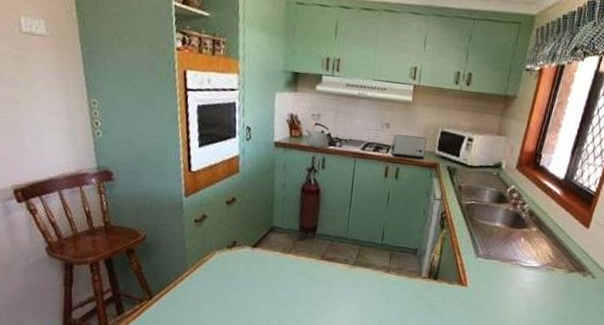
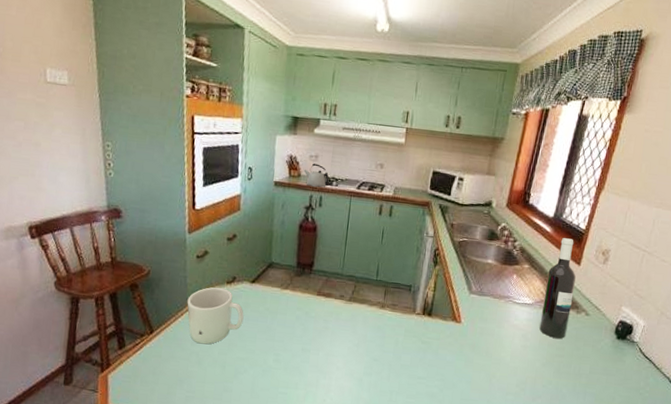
mug: none [186,251,246,310] -> present [187,287,244,345]
toaster: present [390,134,427,160] -> none [384,174,419,199]
wine bottle: none [545,200,584,302] -> present [539,238,576,339]

